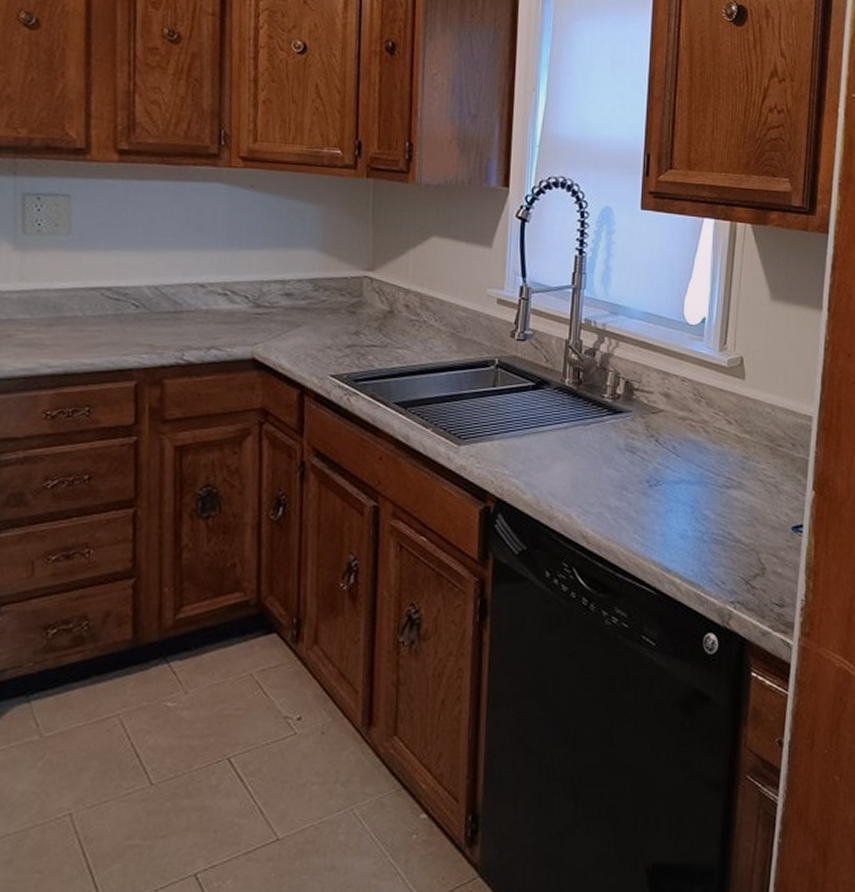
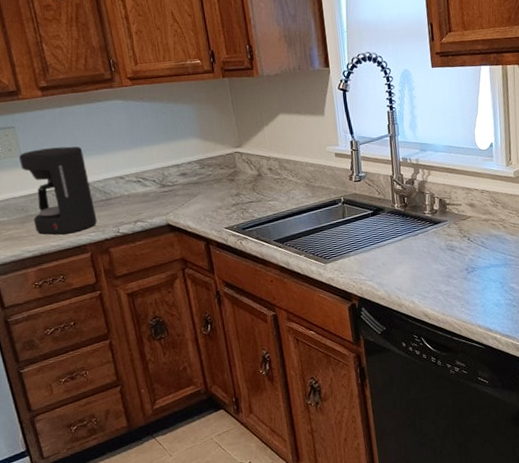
coffee maker: none [65,230,158,351] -> present [18,146,97,235]

